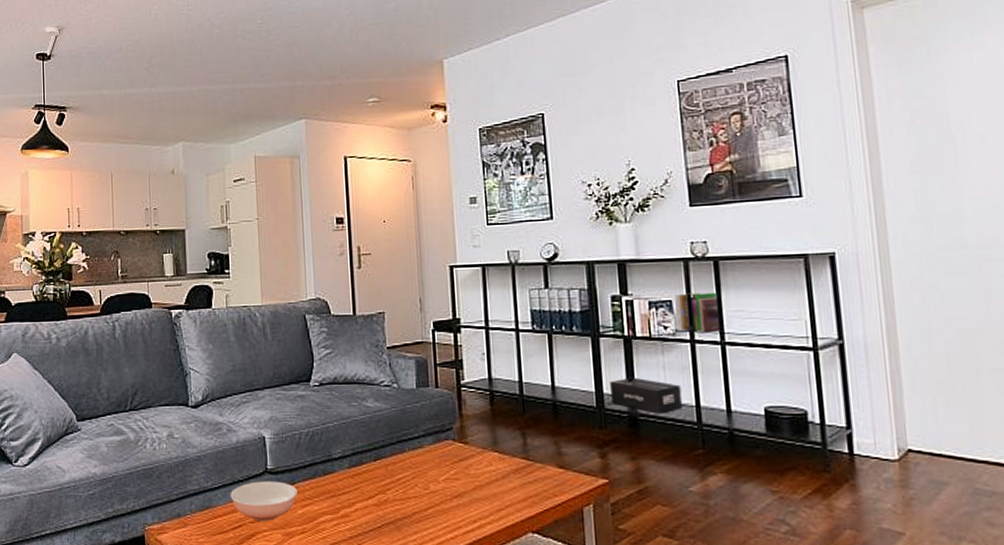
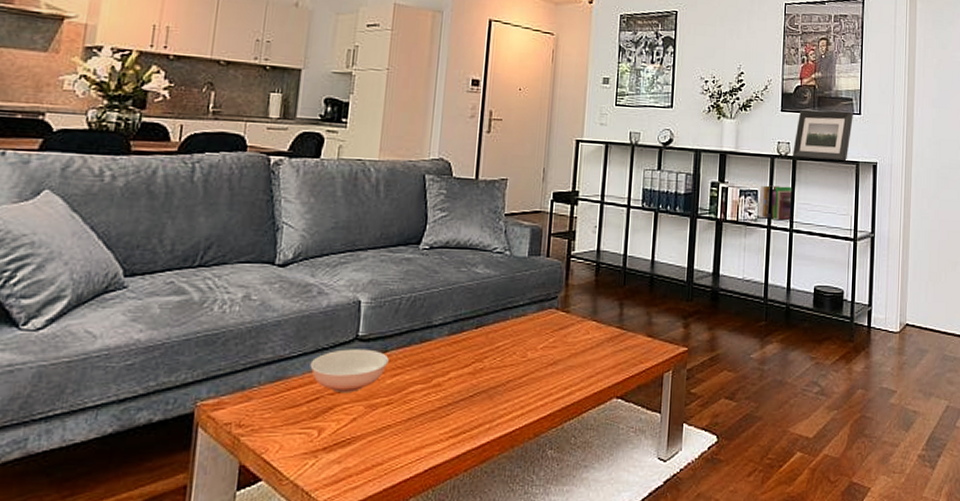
box: present [609,377,682,414] -> none [699,255,755,289]
picture frame: none [712,195,792,258] -> present [793,110,853,162]

